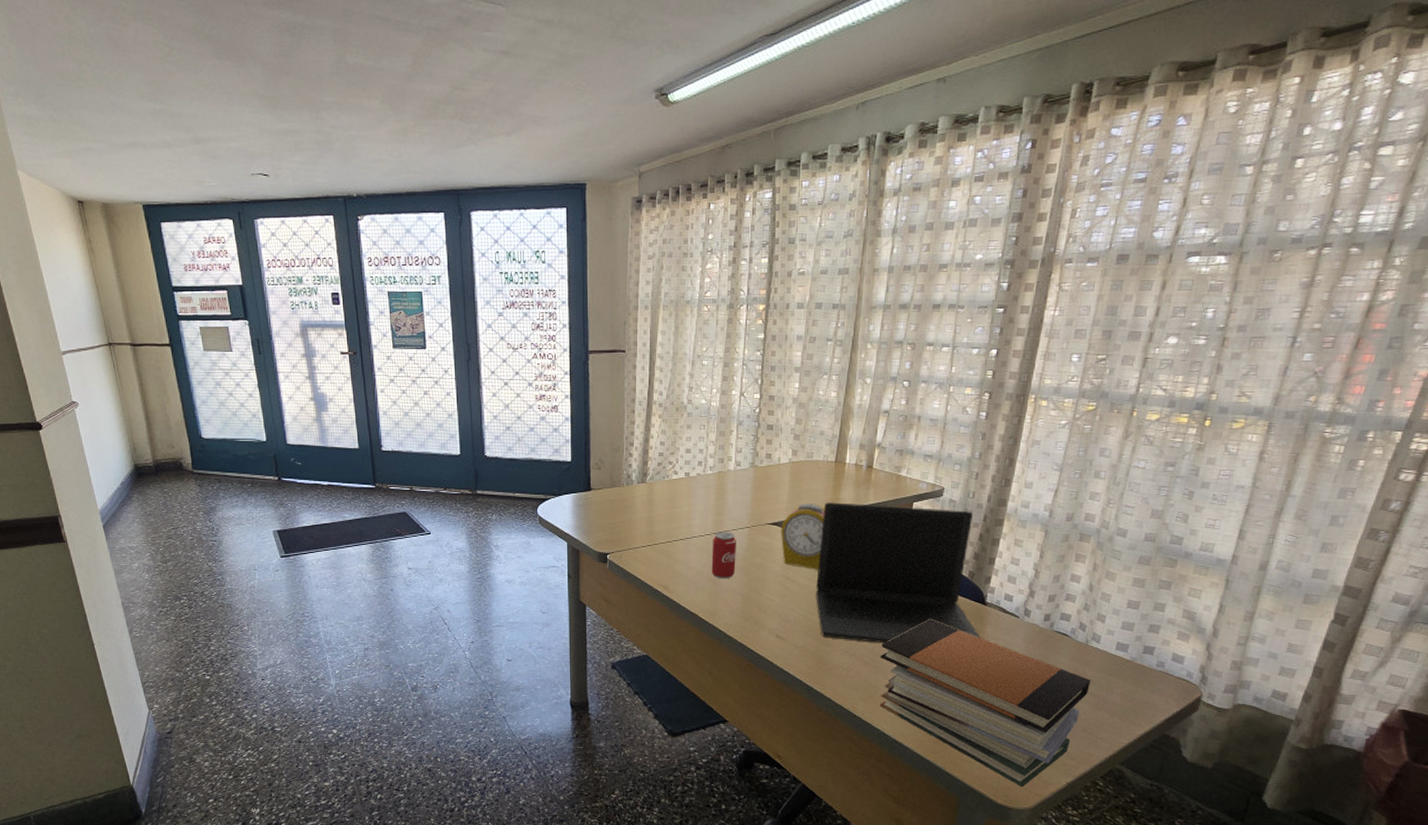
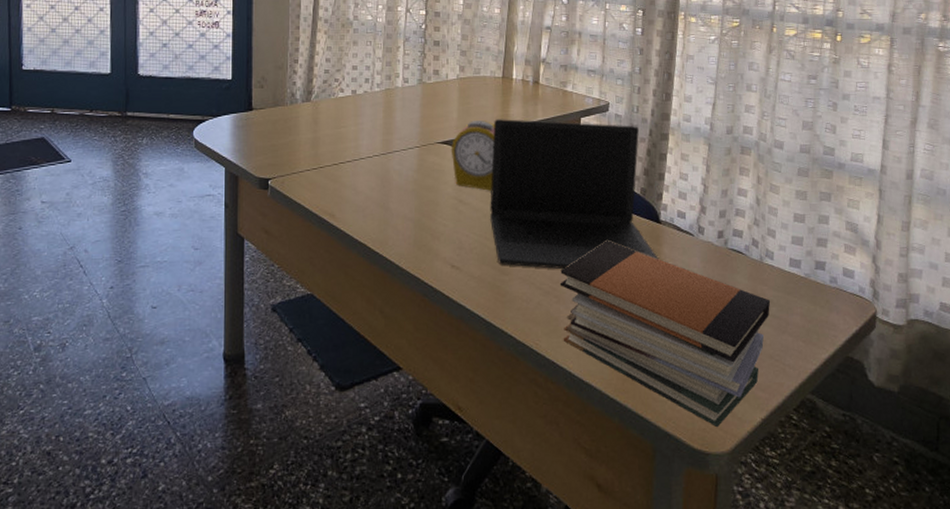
beverage can: present [711,532,736,579] -> none [380,152,406,204]

